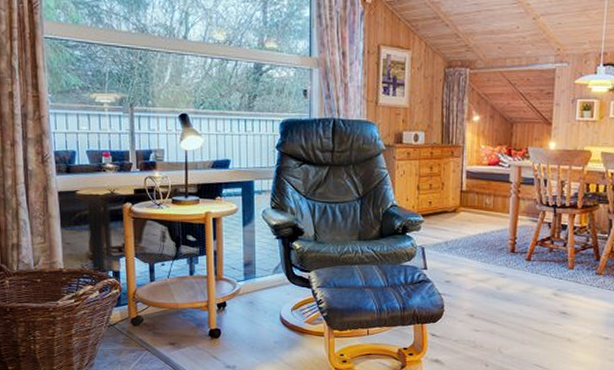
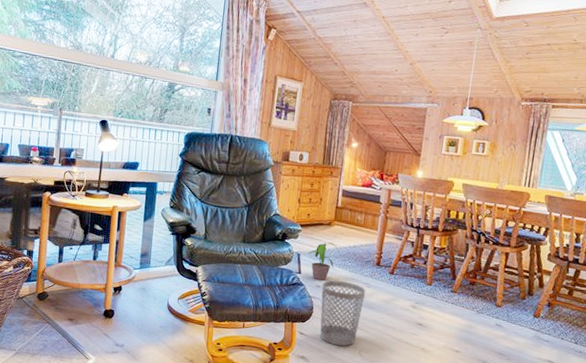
potted plant: none [434,232,471,275] -> present [308,242,342,280]
wastebasket: none [451,274,502,345] -> present [320,280,366,346]

